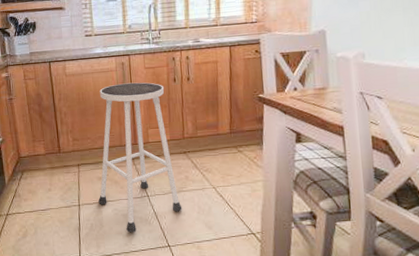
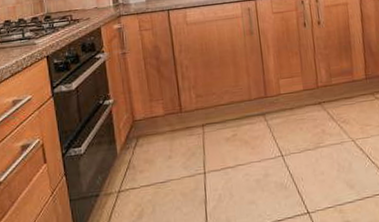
stool: present [98,82,182,233] -> none [225,28,321,201]

